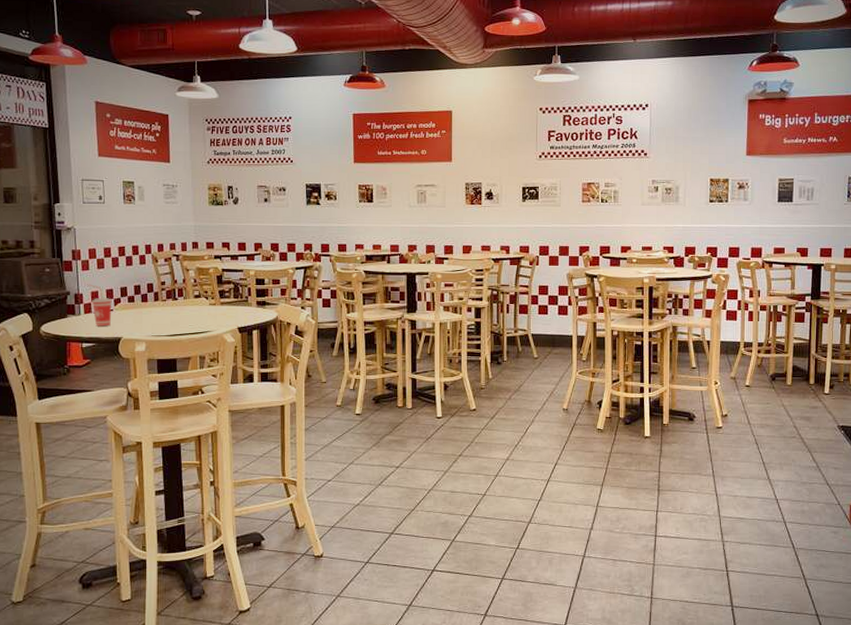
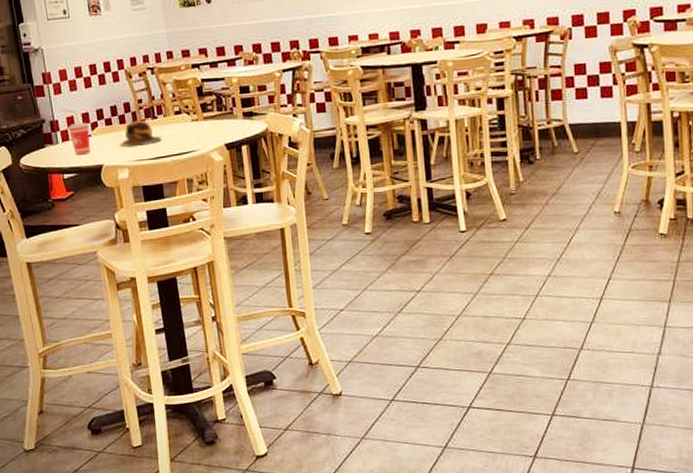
burger: none [140,300,180,324] -> present [120,119,162,148]

